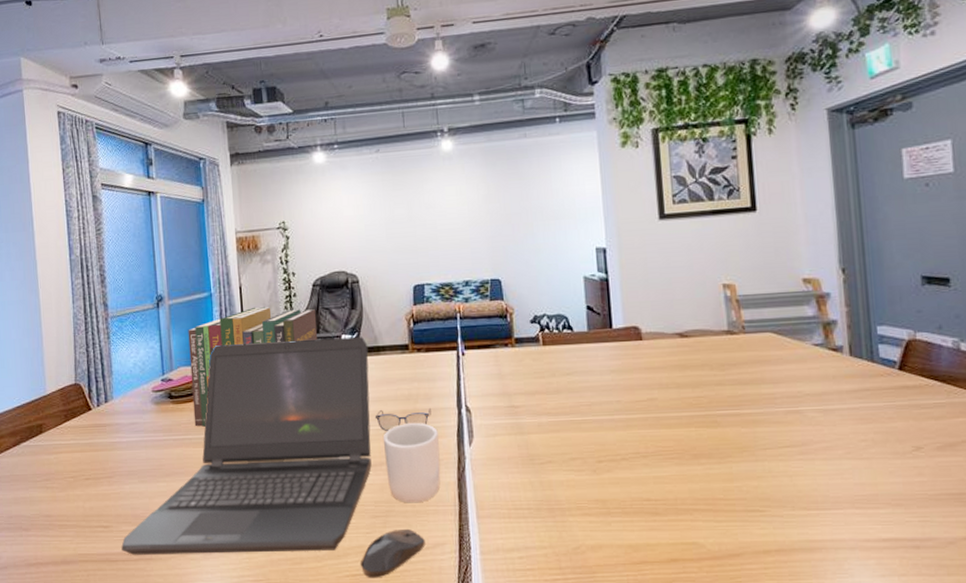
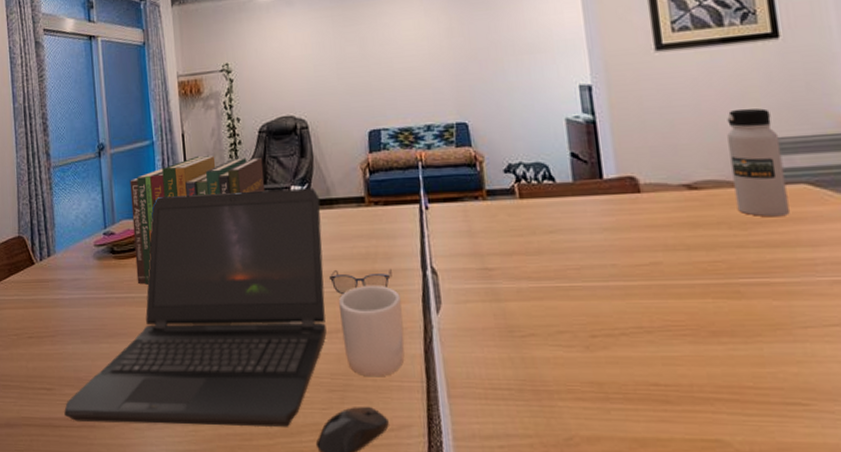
water bottle: none [713,270,758,360] -> present [727,108,790,217]

